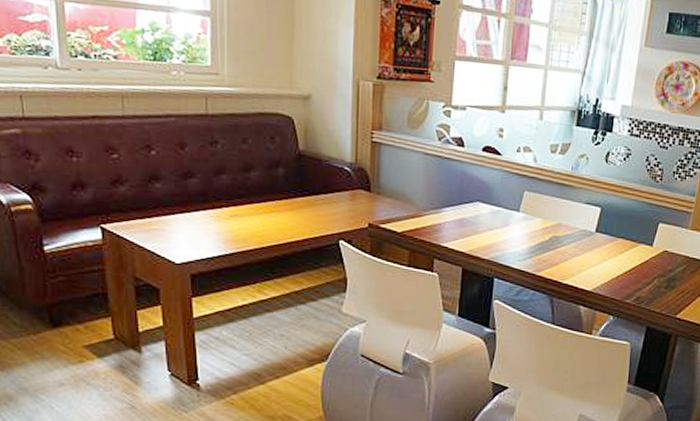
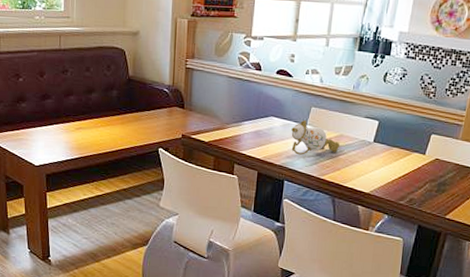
teapot: none [501,205,557,248] -> present [291,119,339,155]

